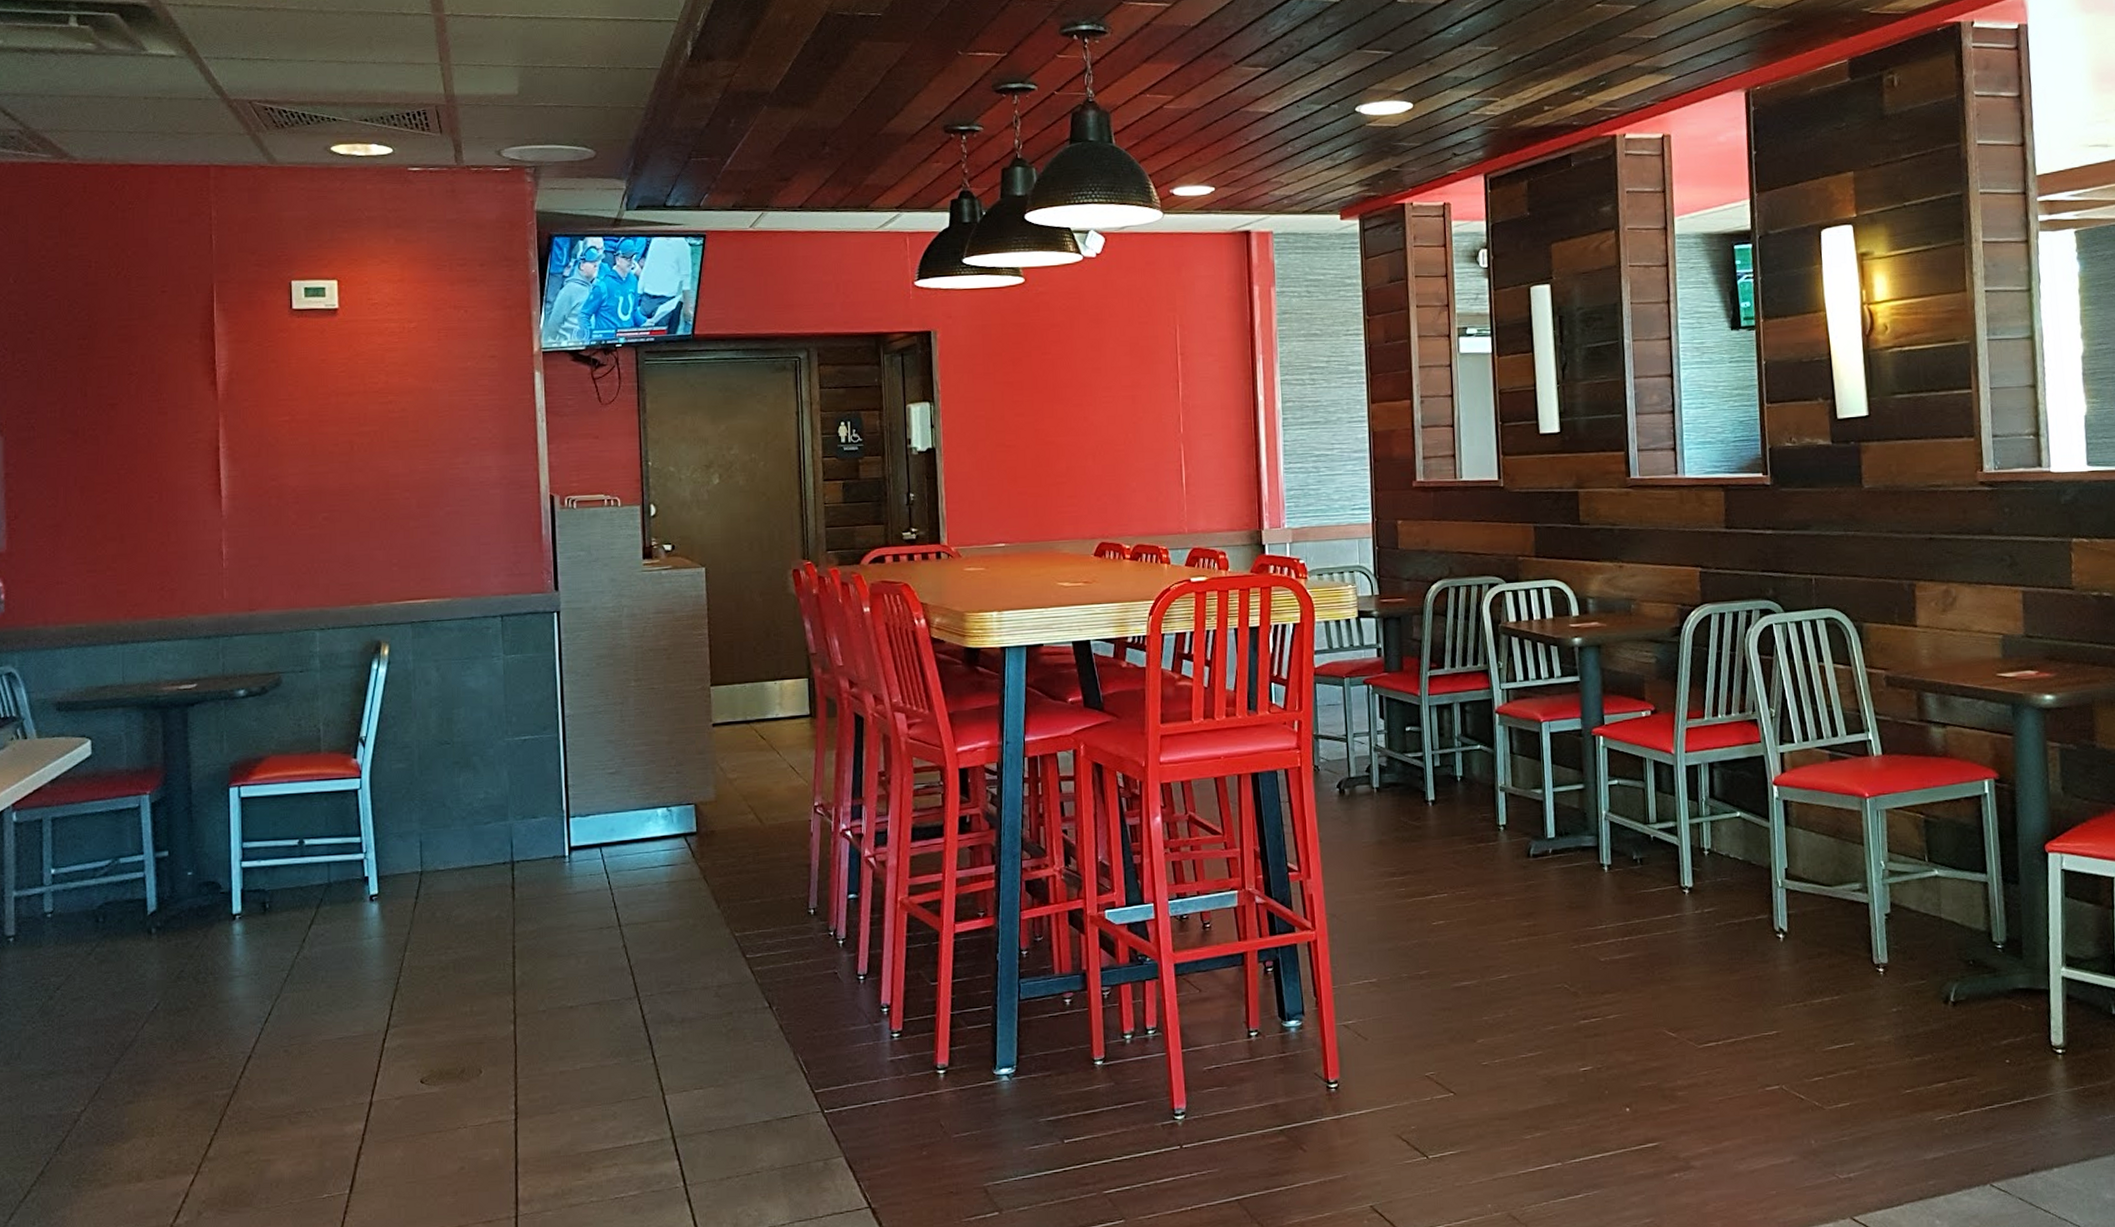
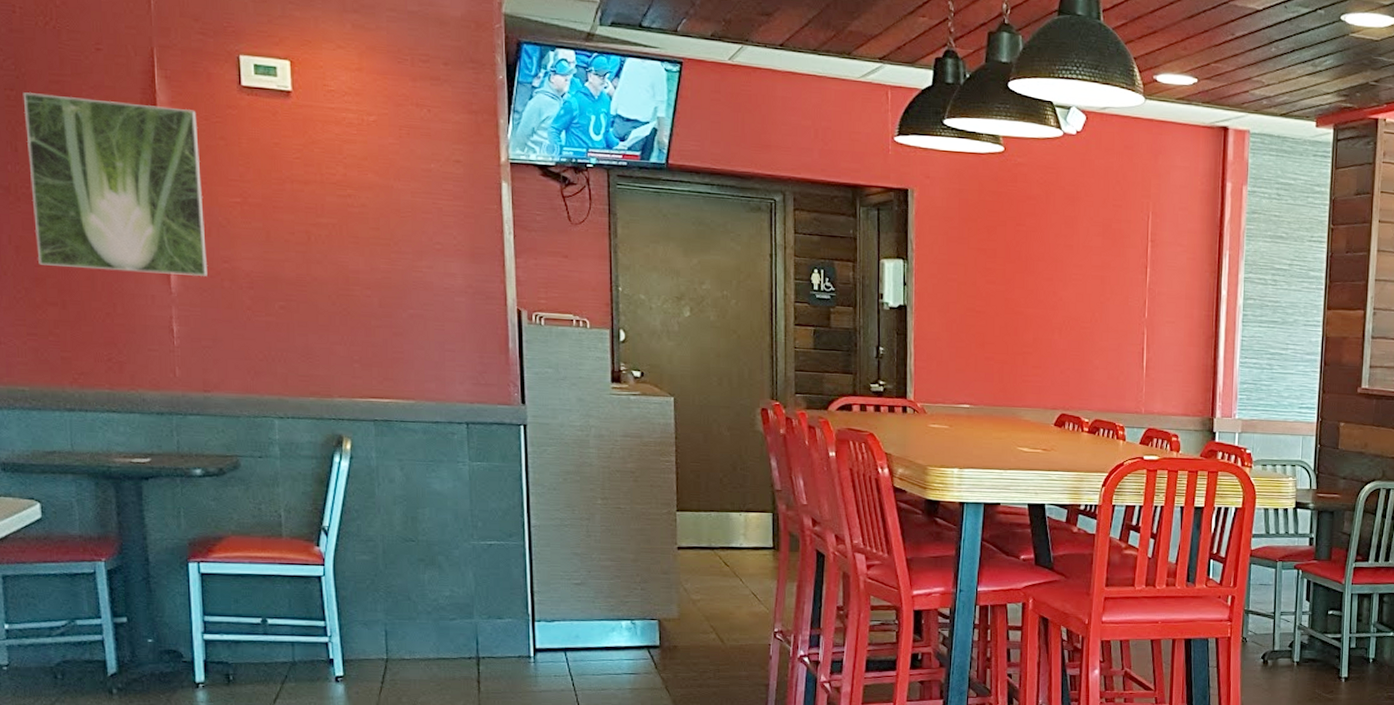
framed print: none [94,337,256,502] -> present [23,92,207,276]

